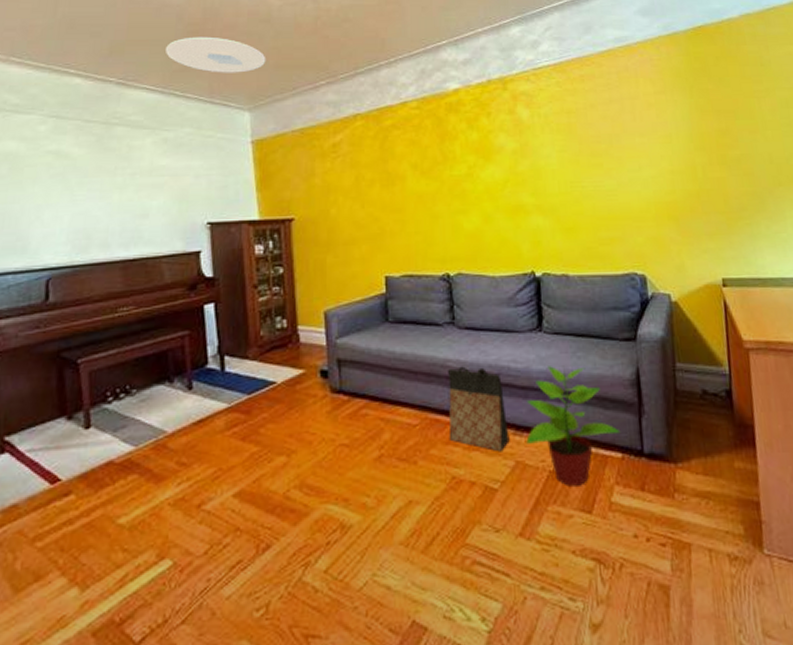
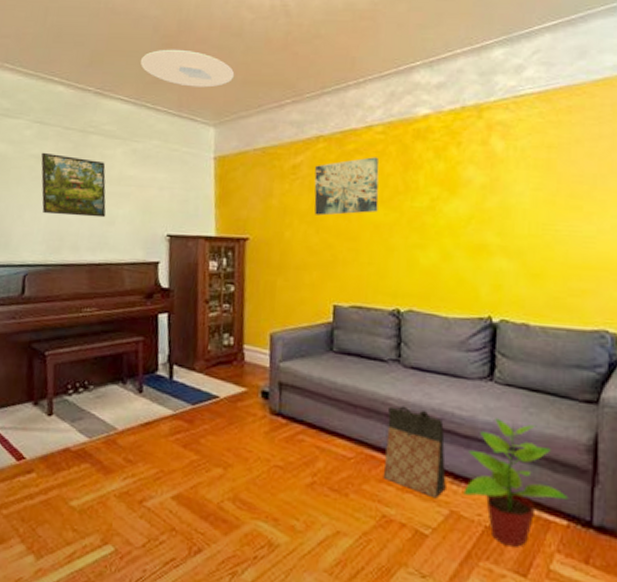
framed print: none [59,147,139,212] -> present [41,152,106,218]
wall art: none [355,131,420,191] -> present [314,157,379,216]

